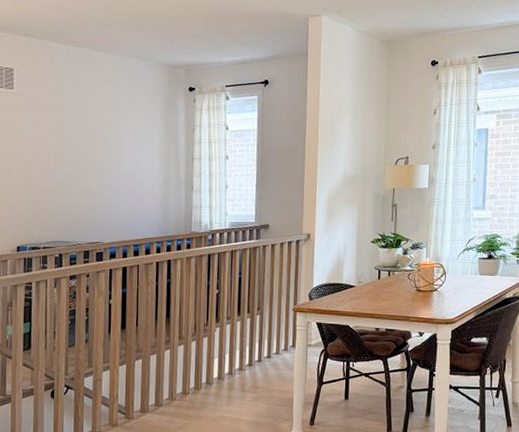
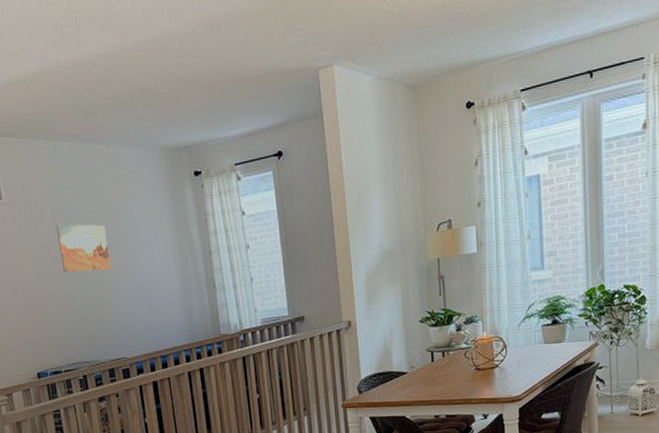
wall art: none [57,117,102,162] -> present [56,224,111,272]

